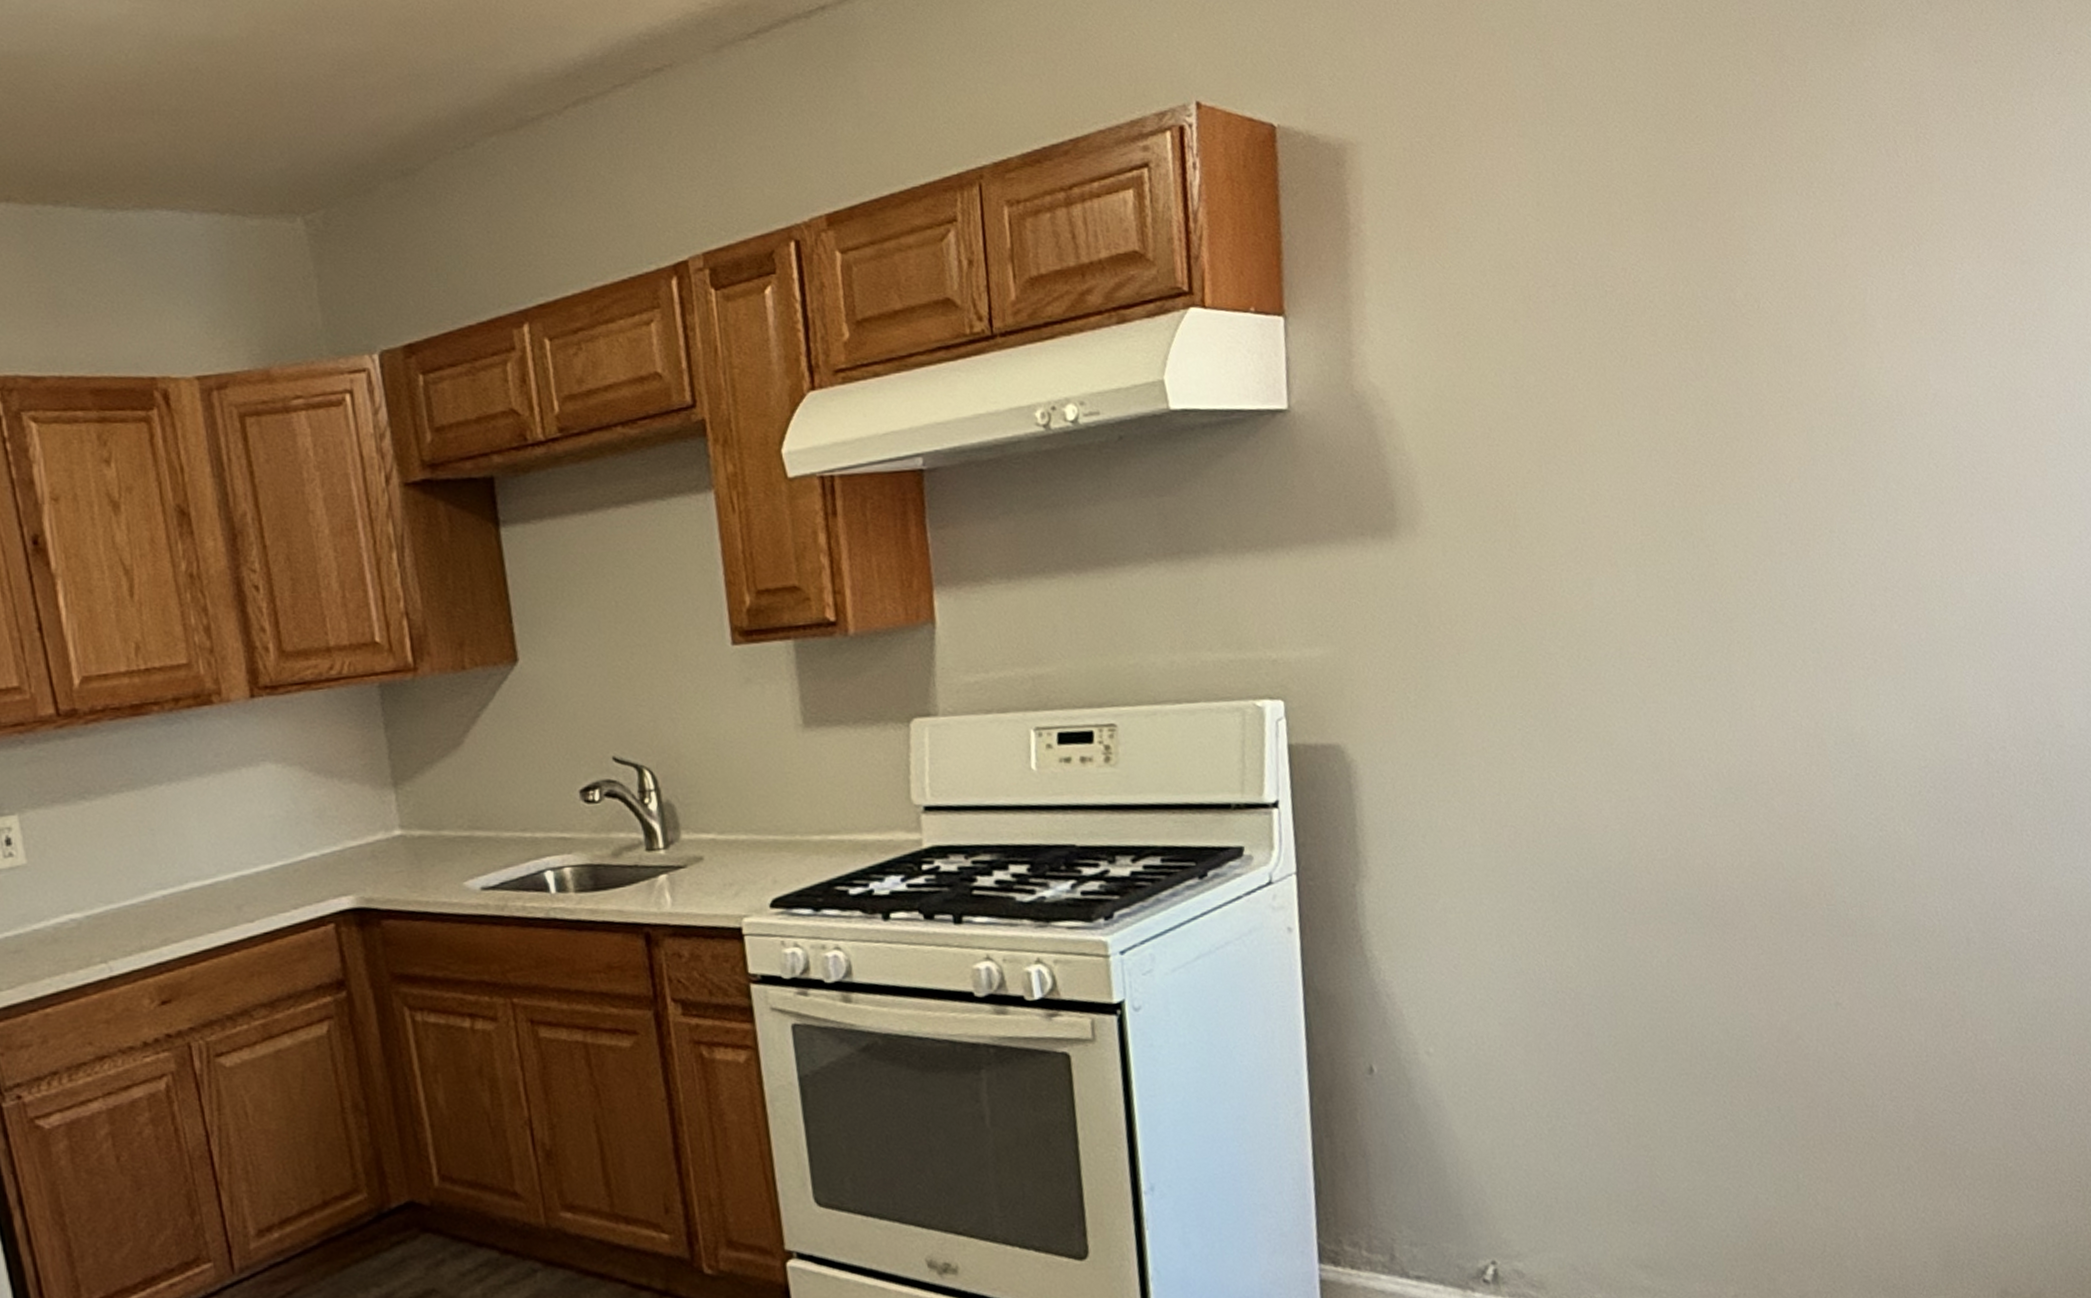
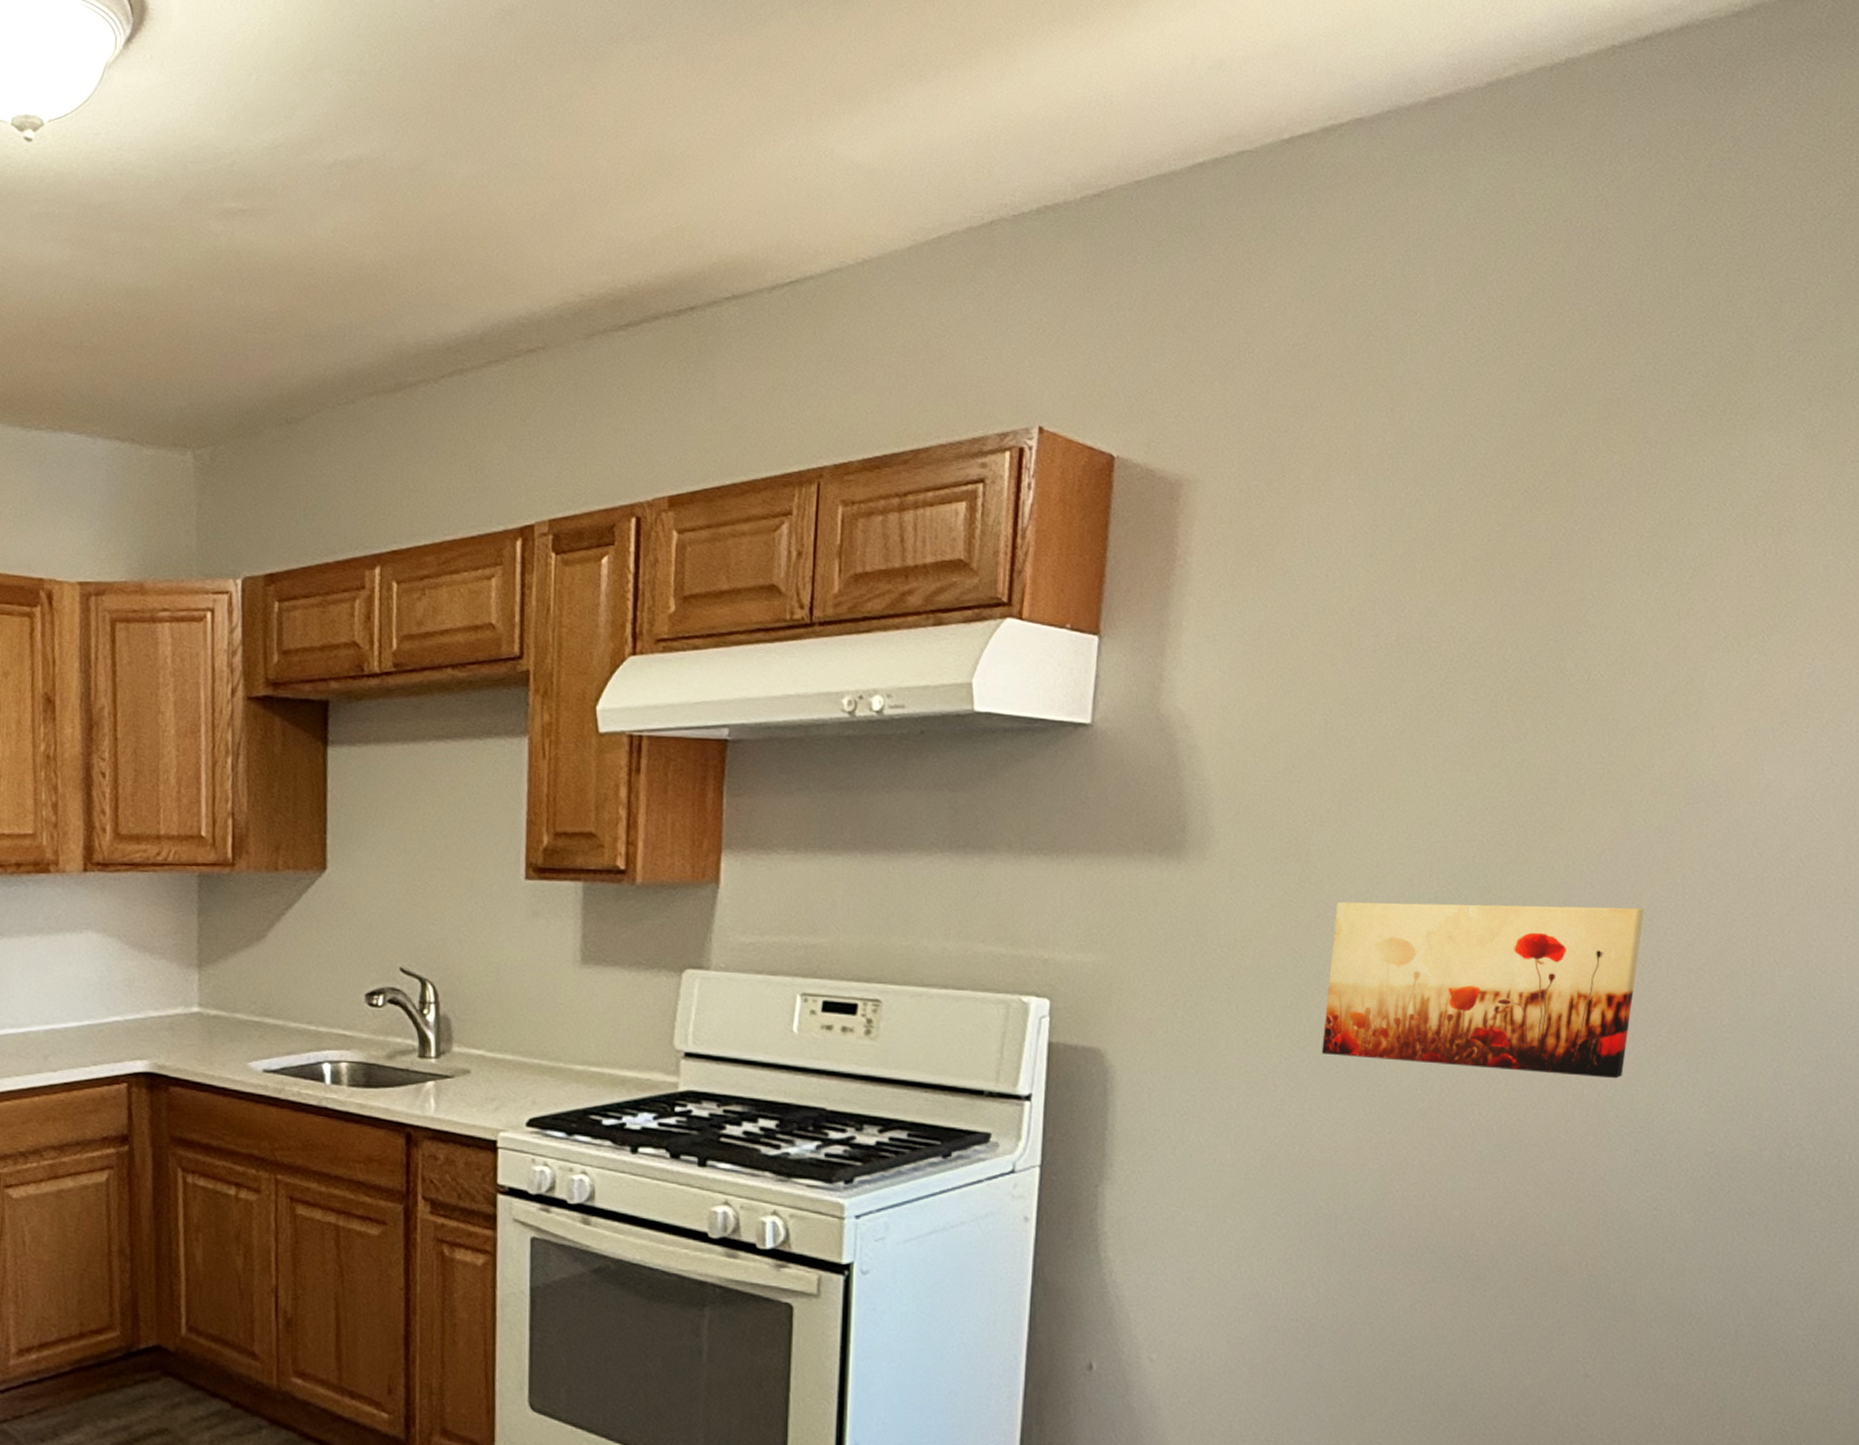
wall art: none [1548,532,1838,720] -> present [1321,902,1645,1079]

